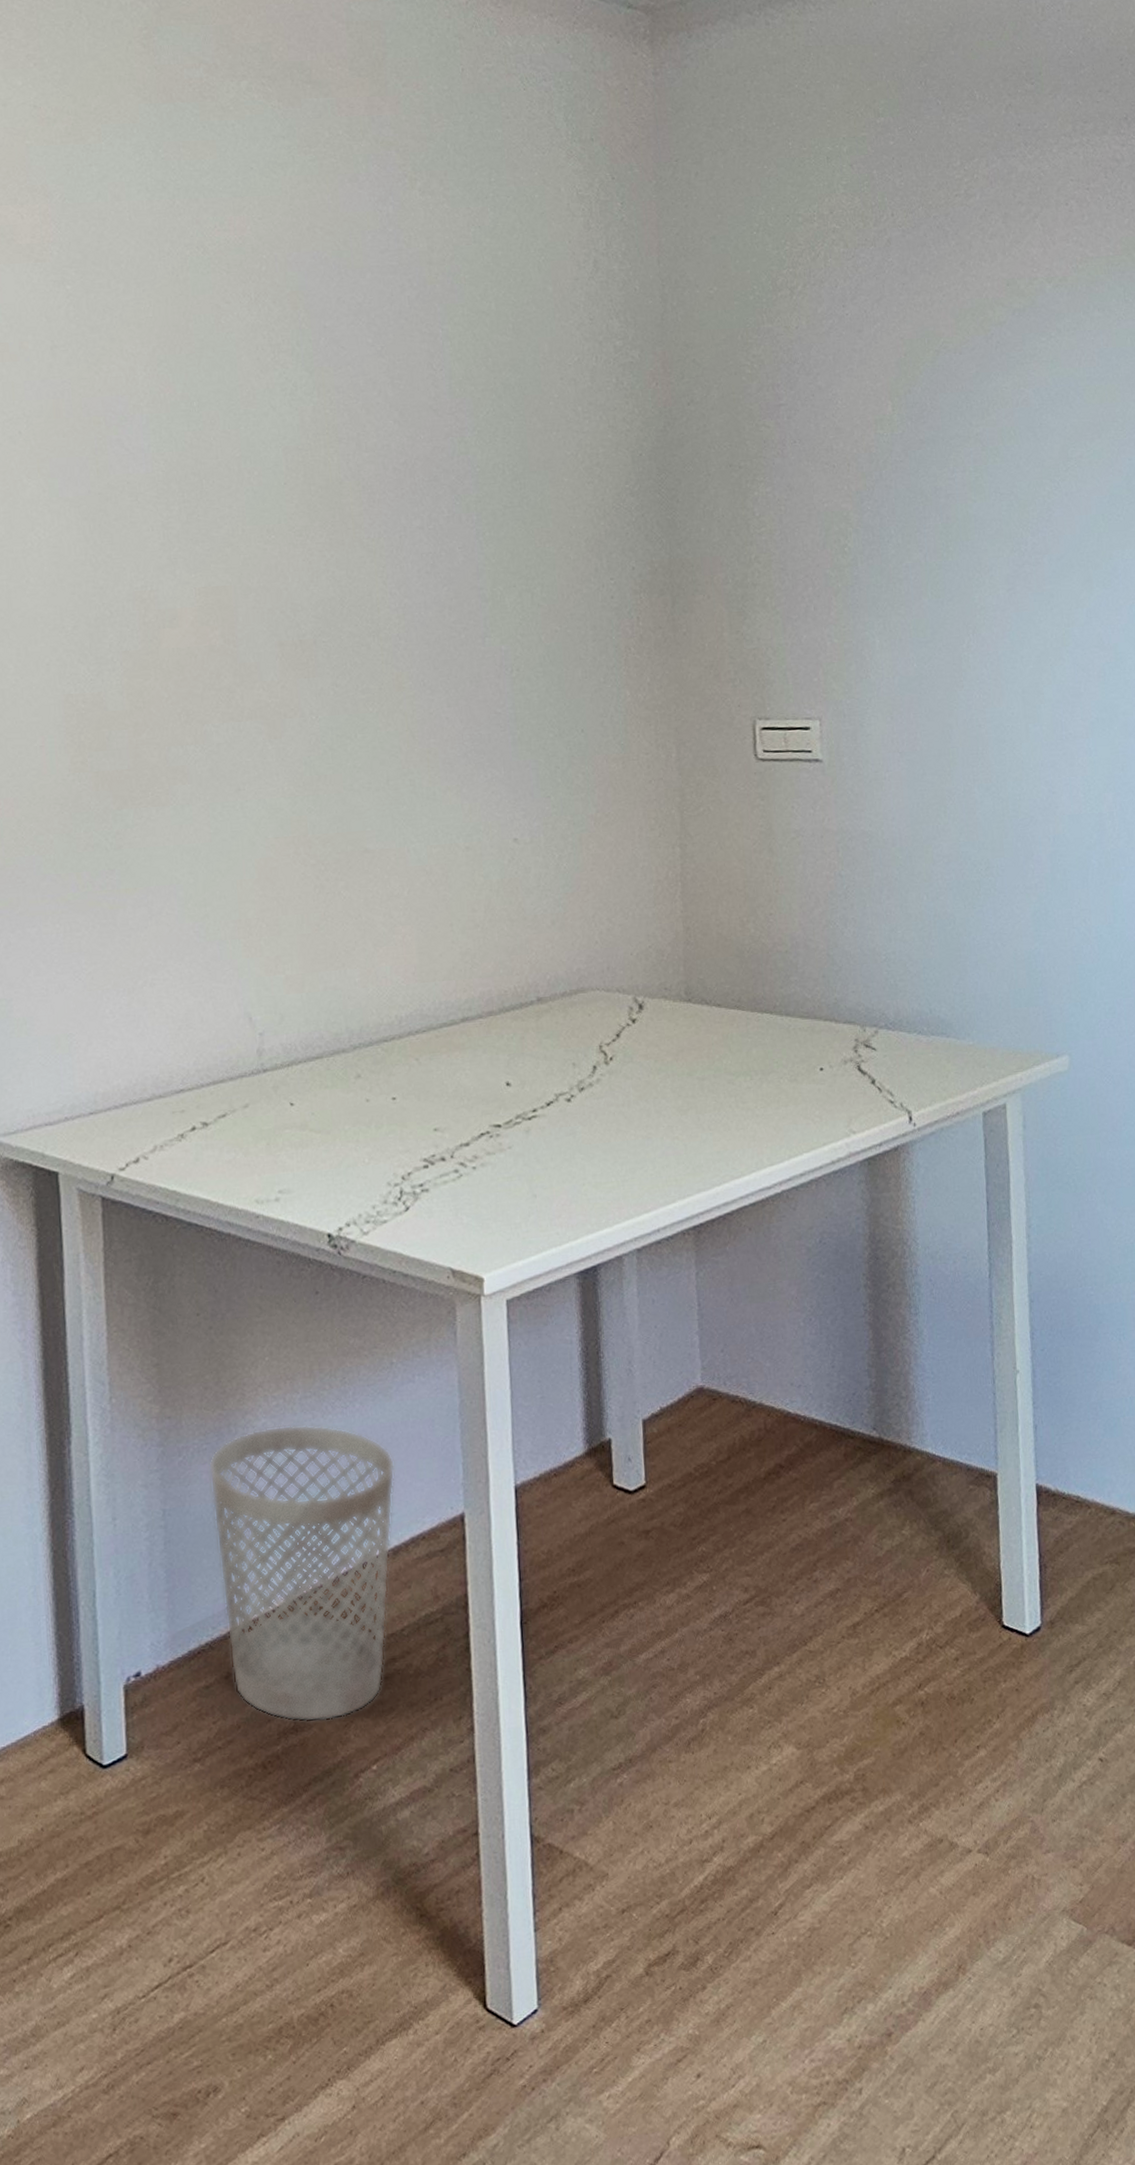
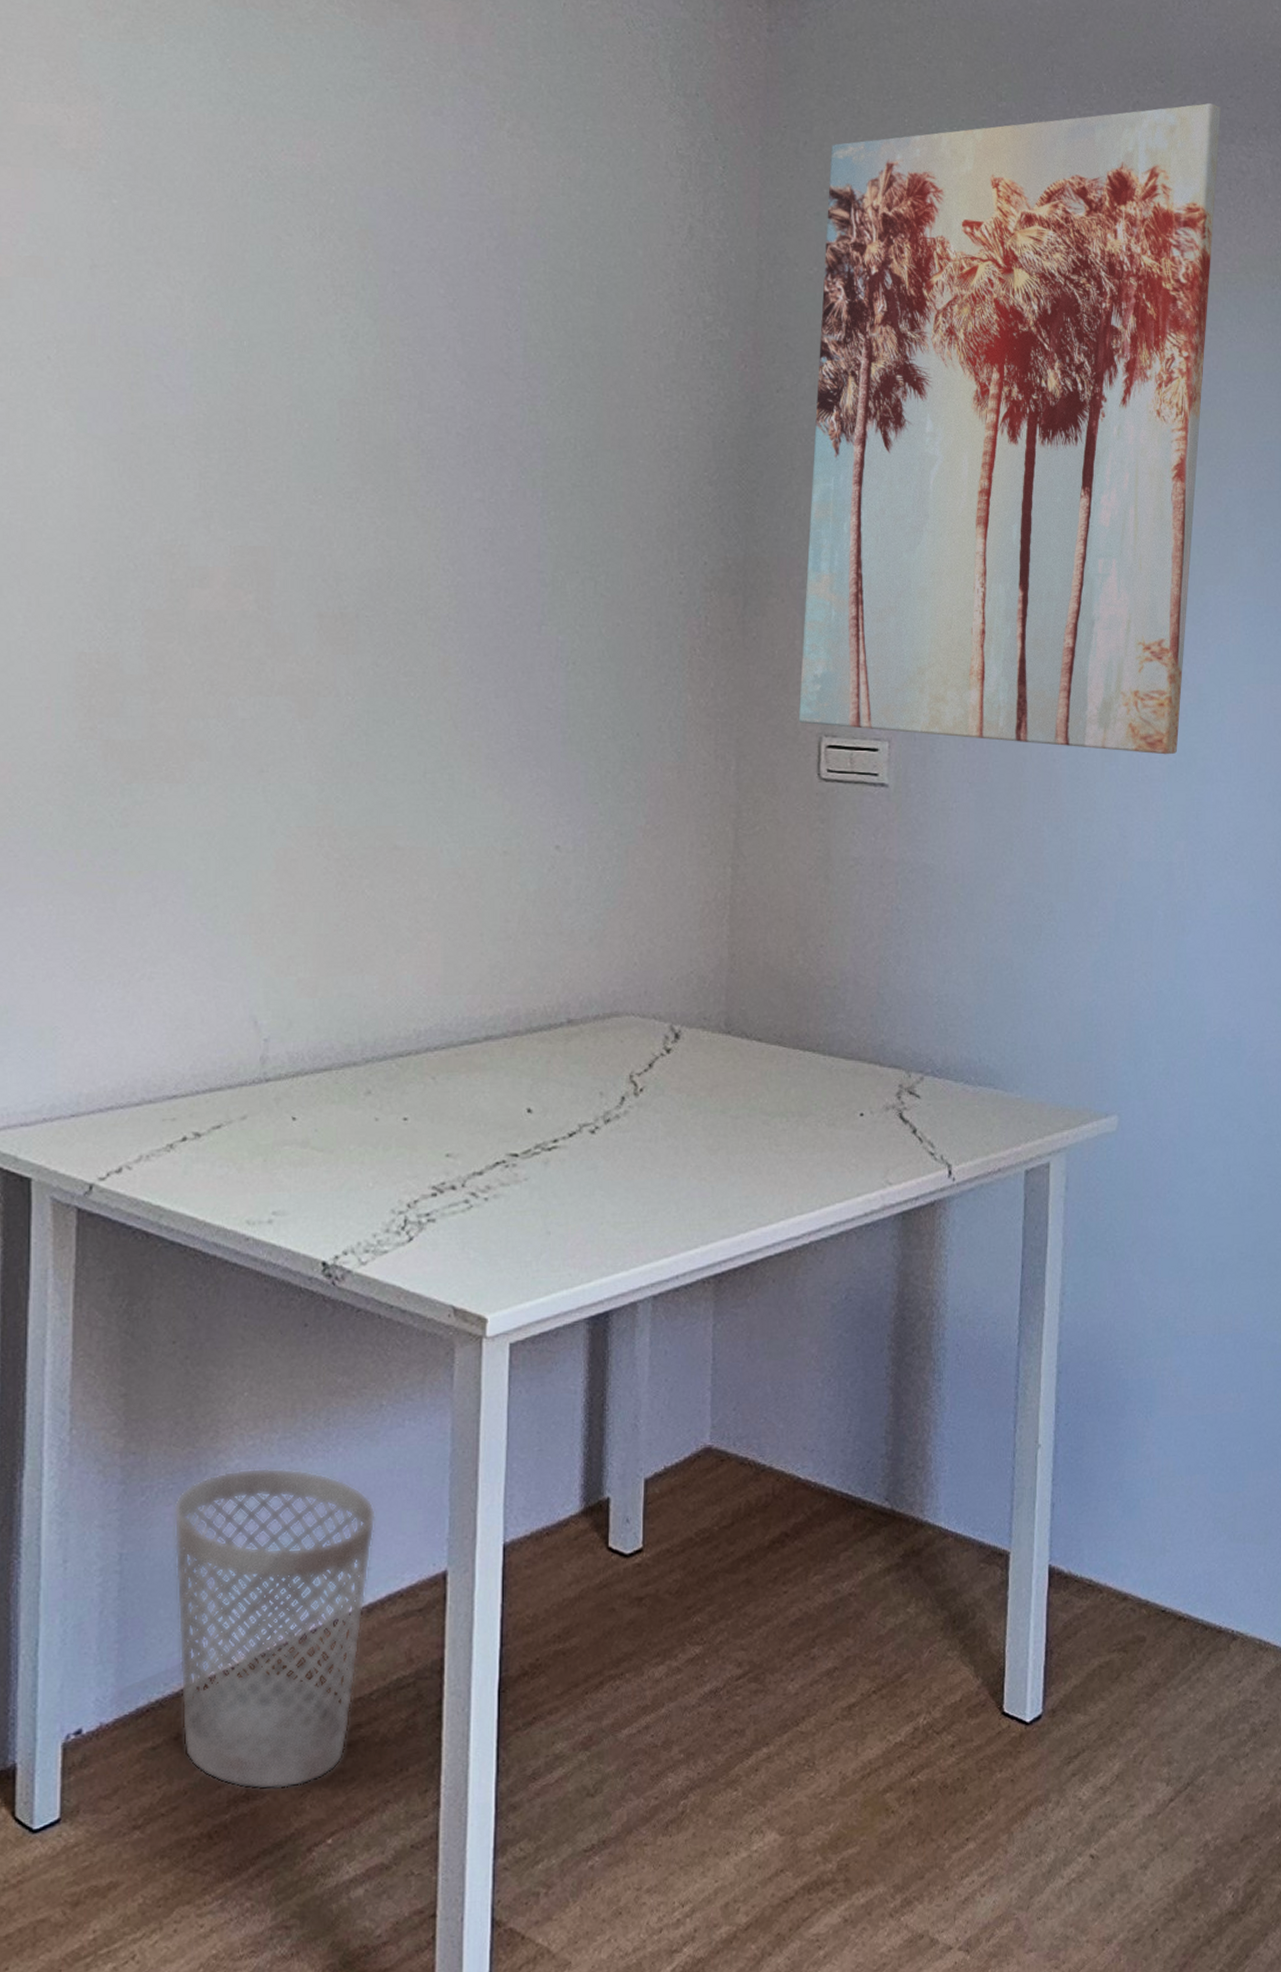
wall art: none [721,99,1099,713] -> present [798,103,1222,755]

